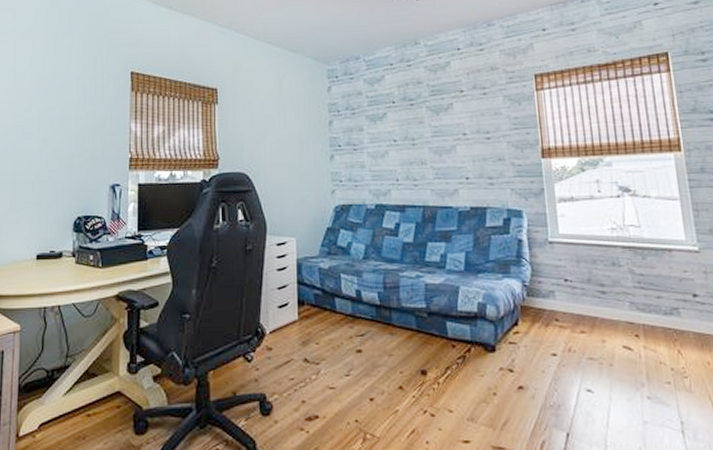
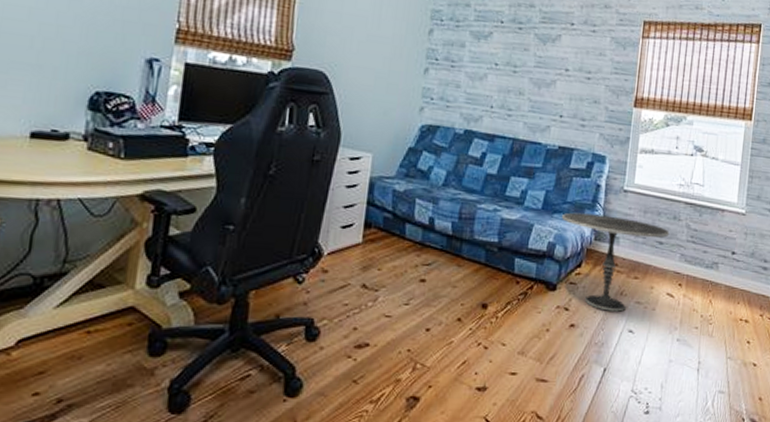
side table: none [486,269,612,370] -> present [561,212,670,312]

